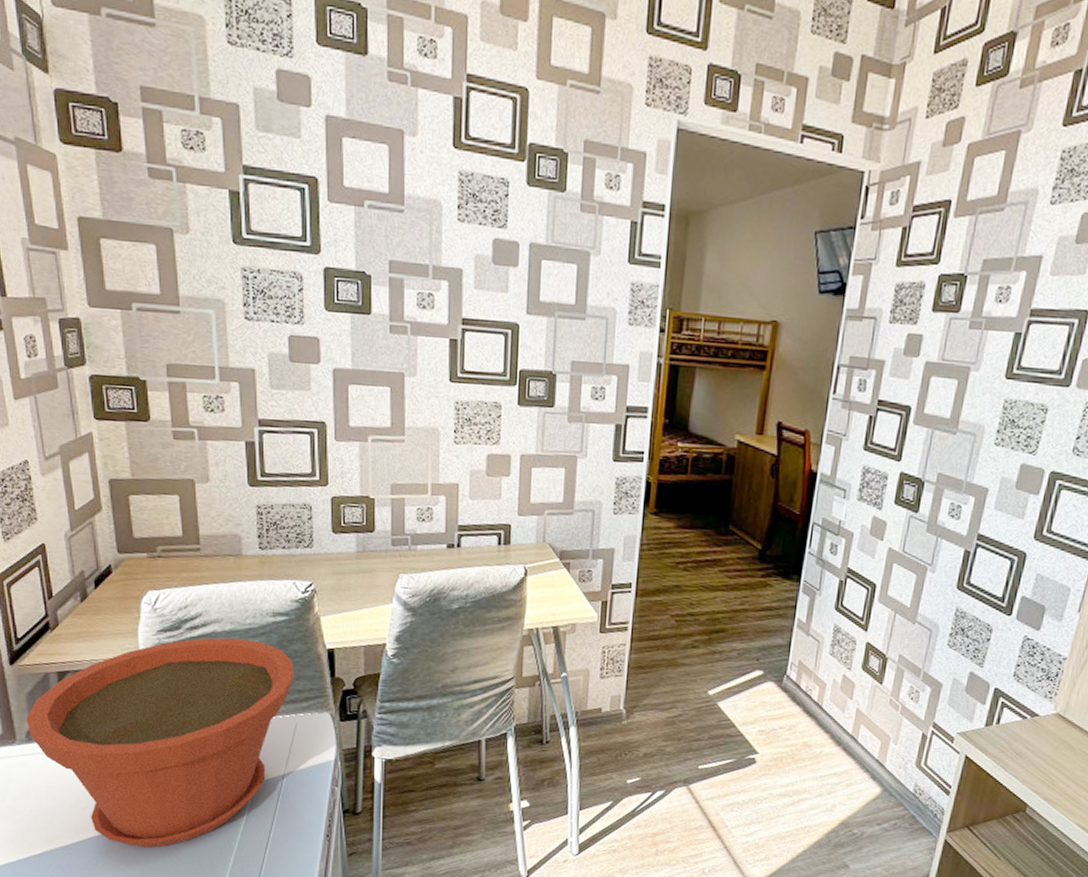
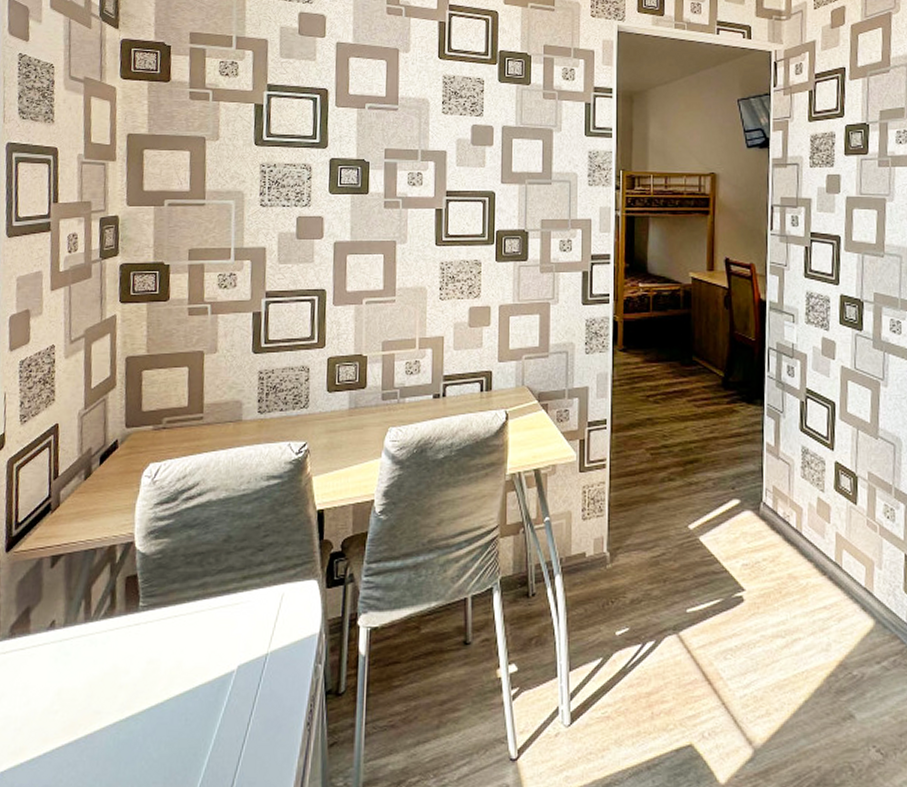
plant pot: present [25,637,293,848] -> none [12,506,283,755]

